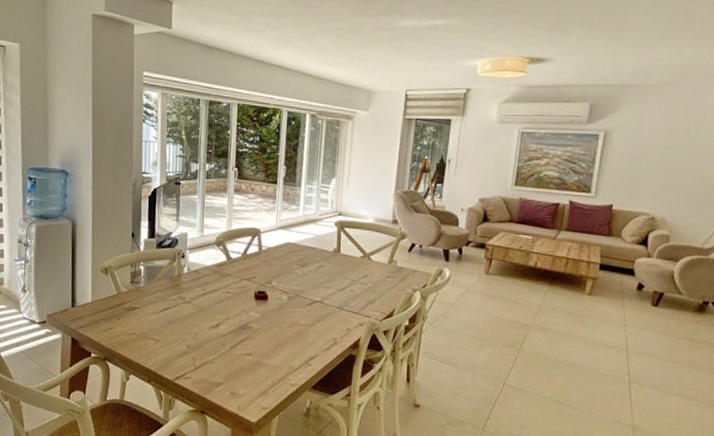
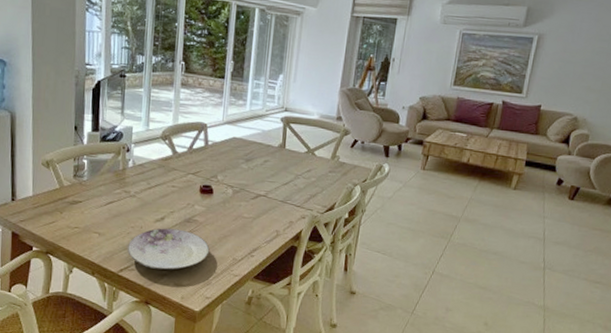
plate: none [182,335,266,379] -> present [127,228,210,270]

